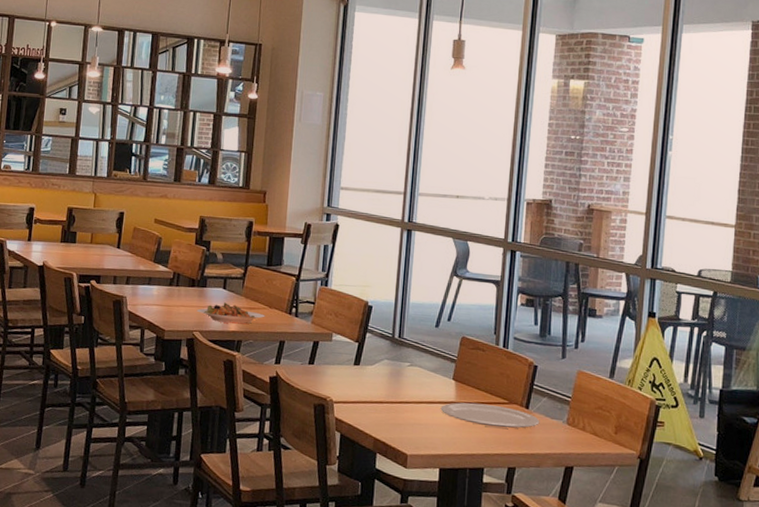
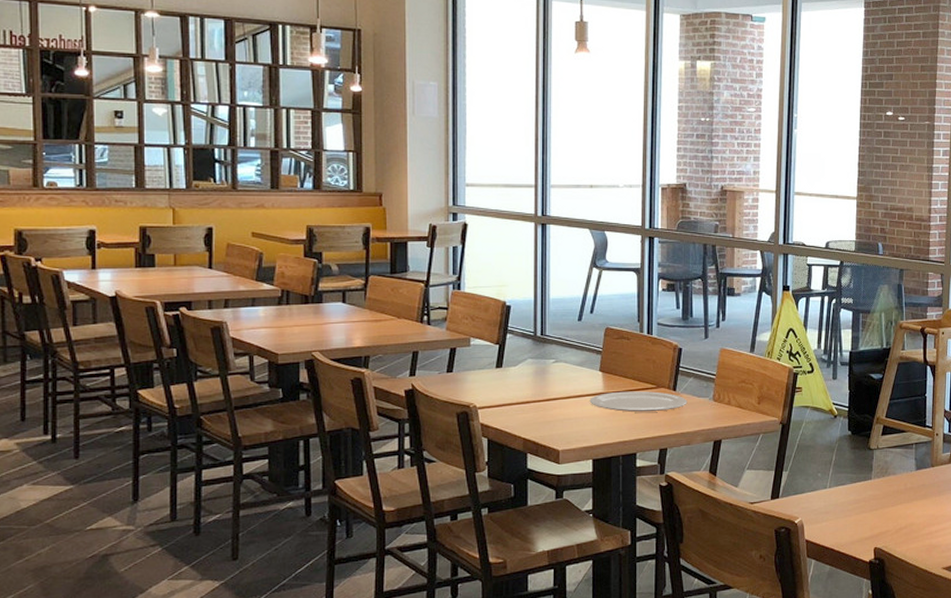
salad: present [197,302,265,324] -> none [314,317,394,340]

